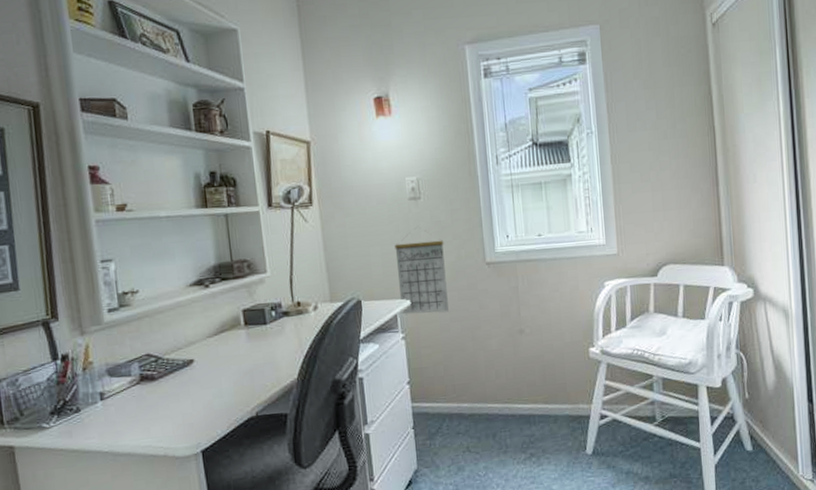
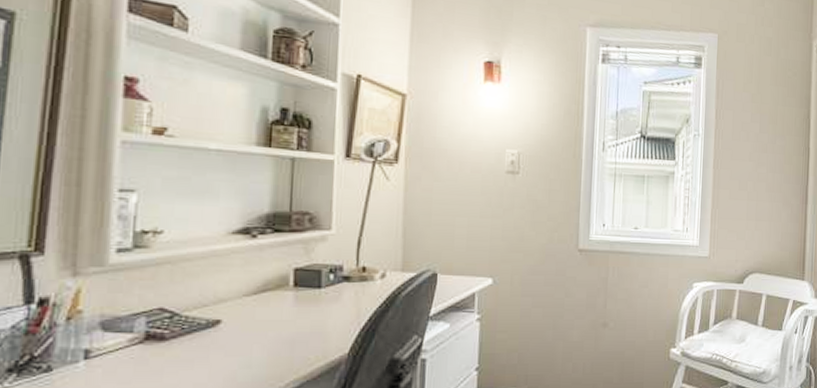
calendar: present [395,240,449,315] -> none [481,217,537,296]

